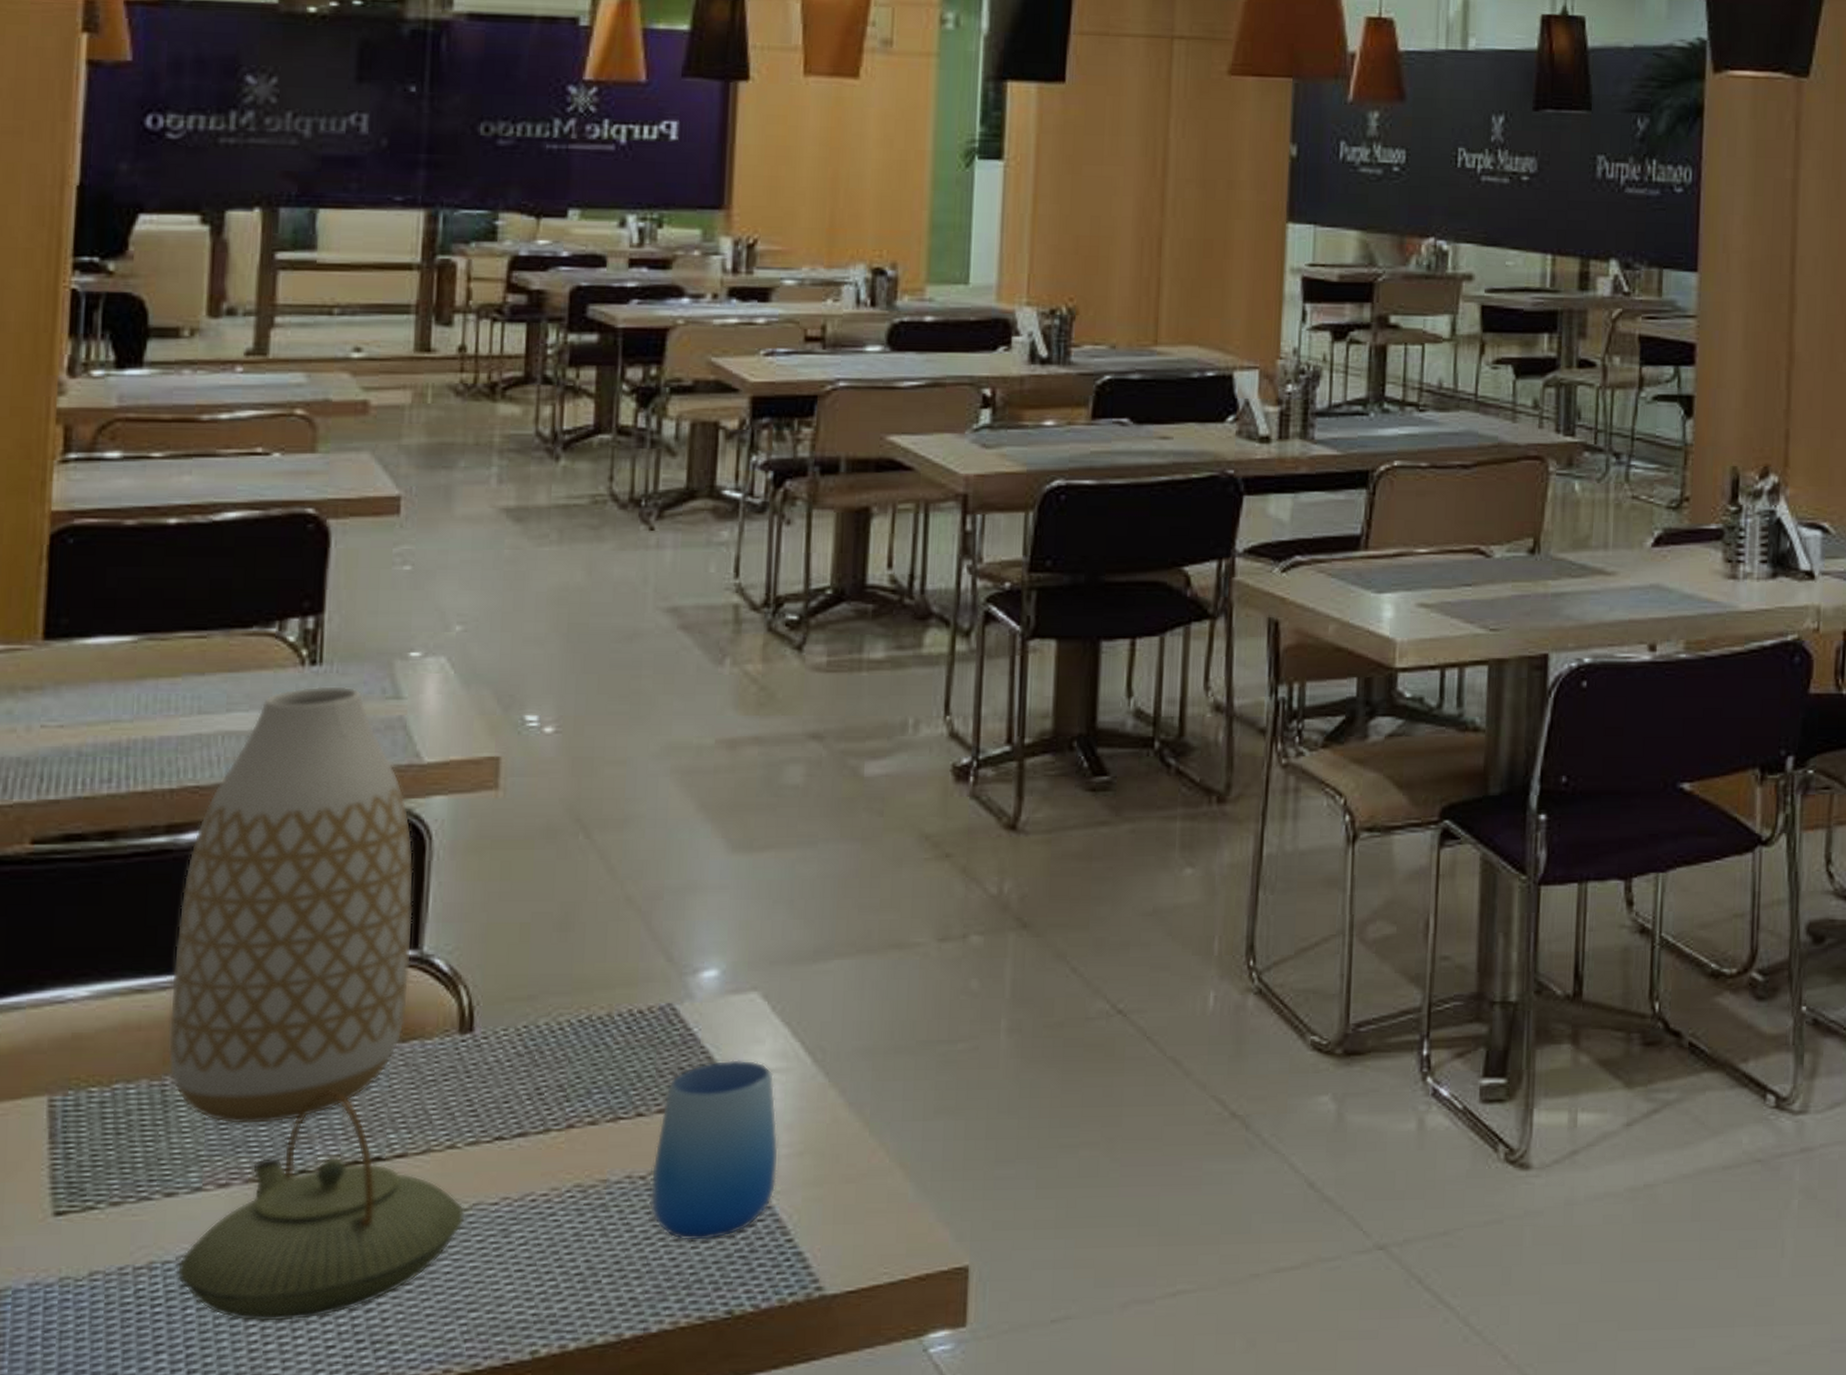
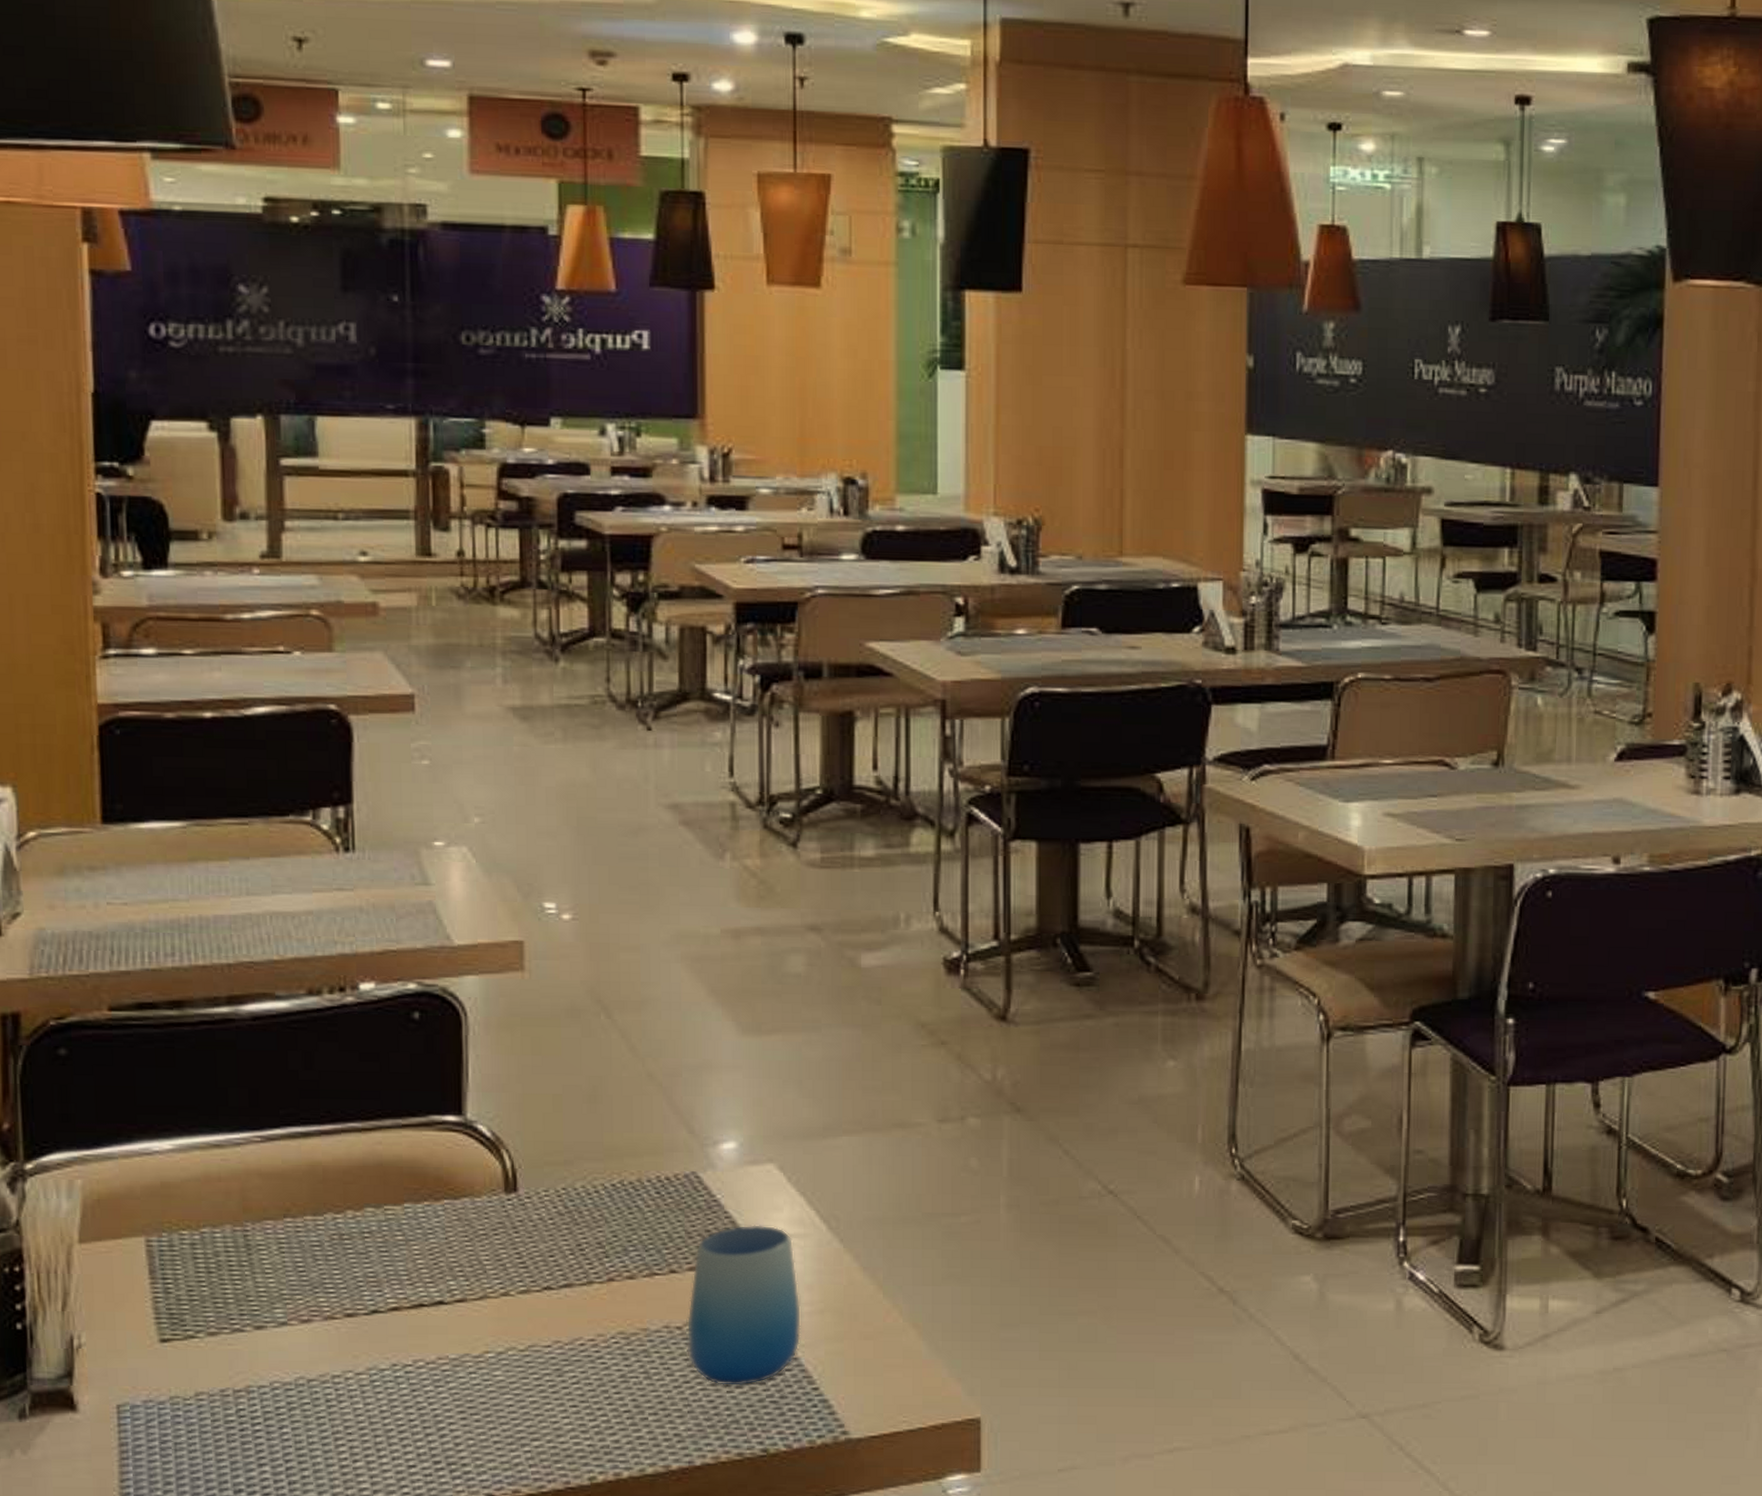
vase: present [167,685,414,1125] -> none [244,871,457,1268]
teapot: present [176,1090,465,1323] -> none [271,1240,522,1443]

